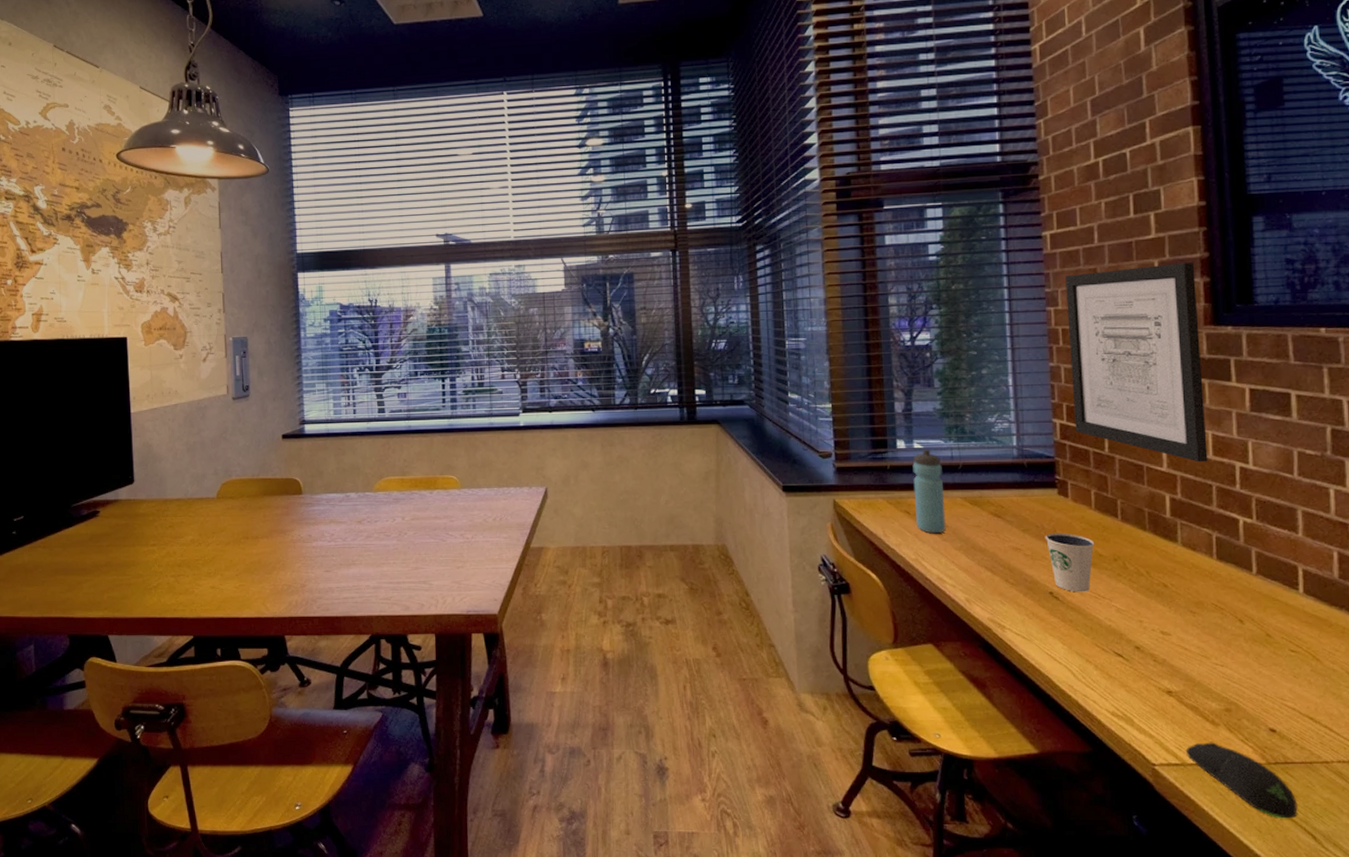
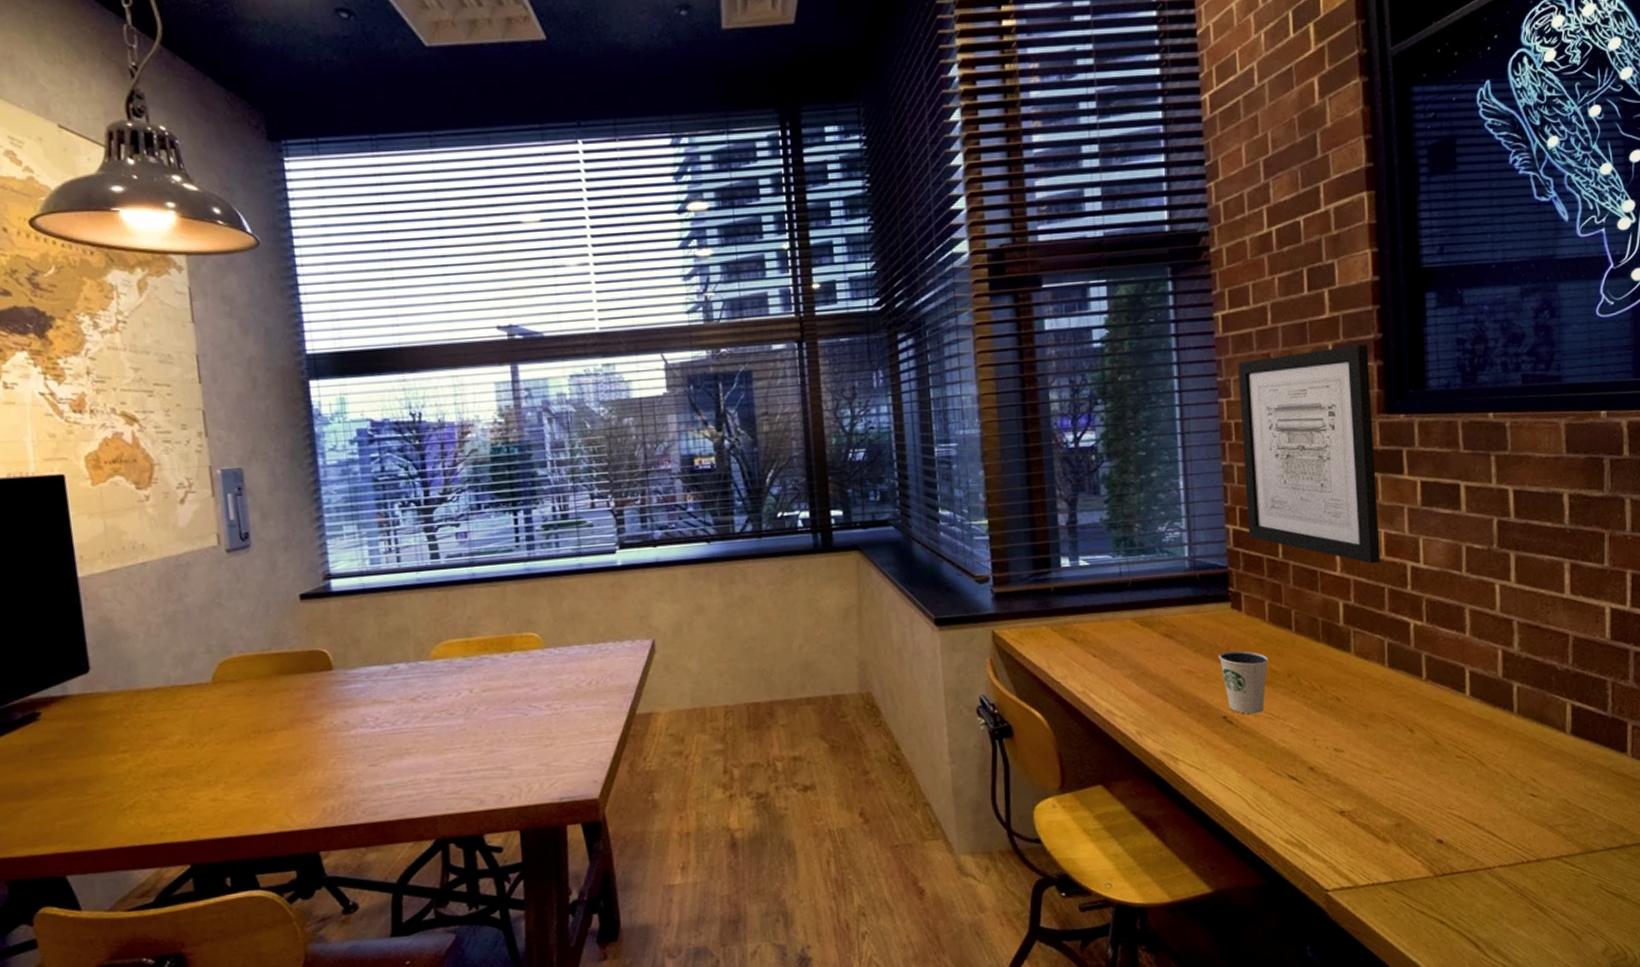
water bottle: present [913,449,946,534] -> none [1078,565,1115,662]
computer mouse: present [1185,742,1298,819] -> none [1357,860,1463,931]

